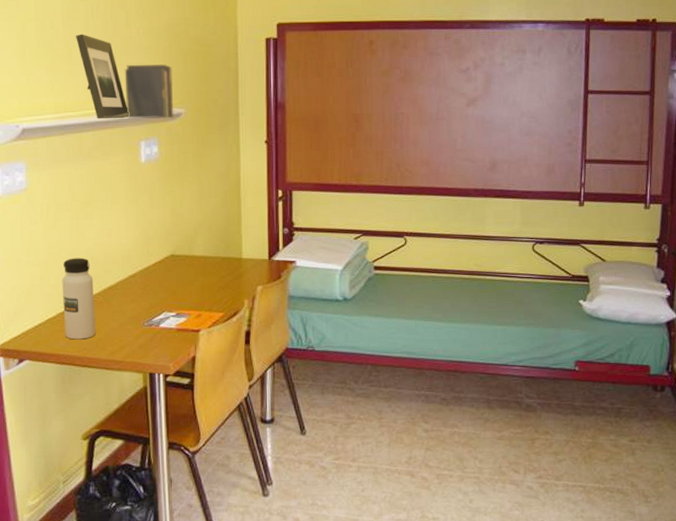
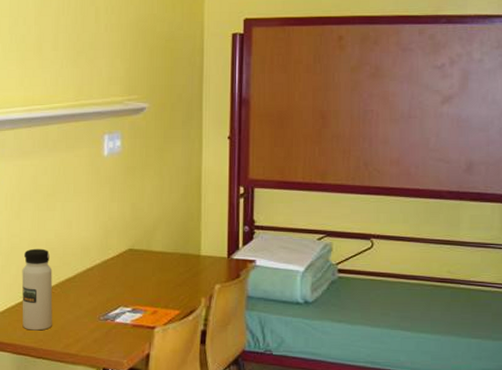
picture frame: present [76,34,130,119] -> none [47,29,95,113]
books: present [124,64,174,119] -> none [91,59,139,113]

